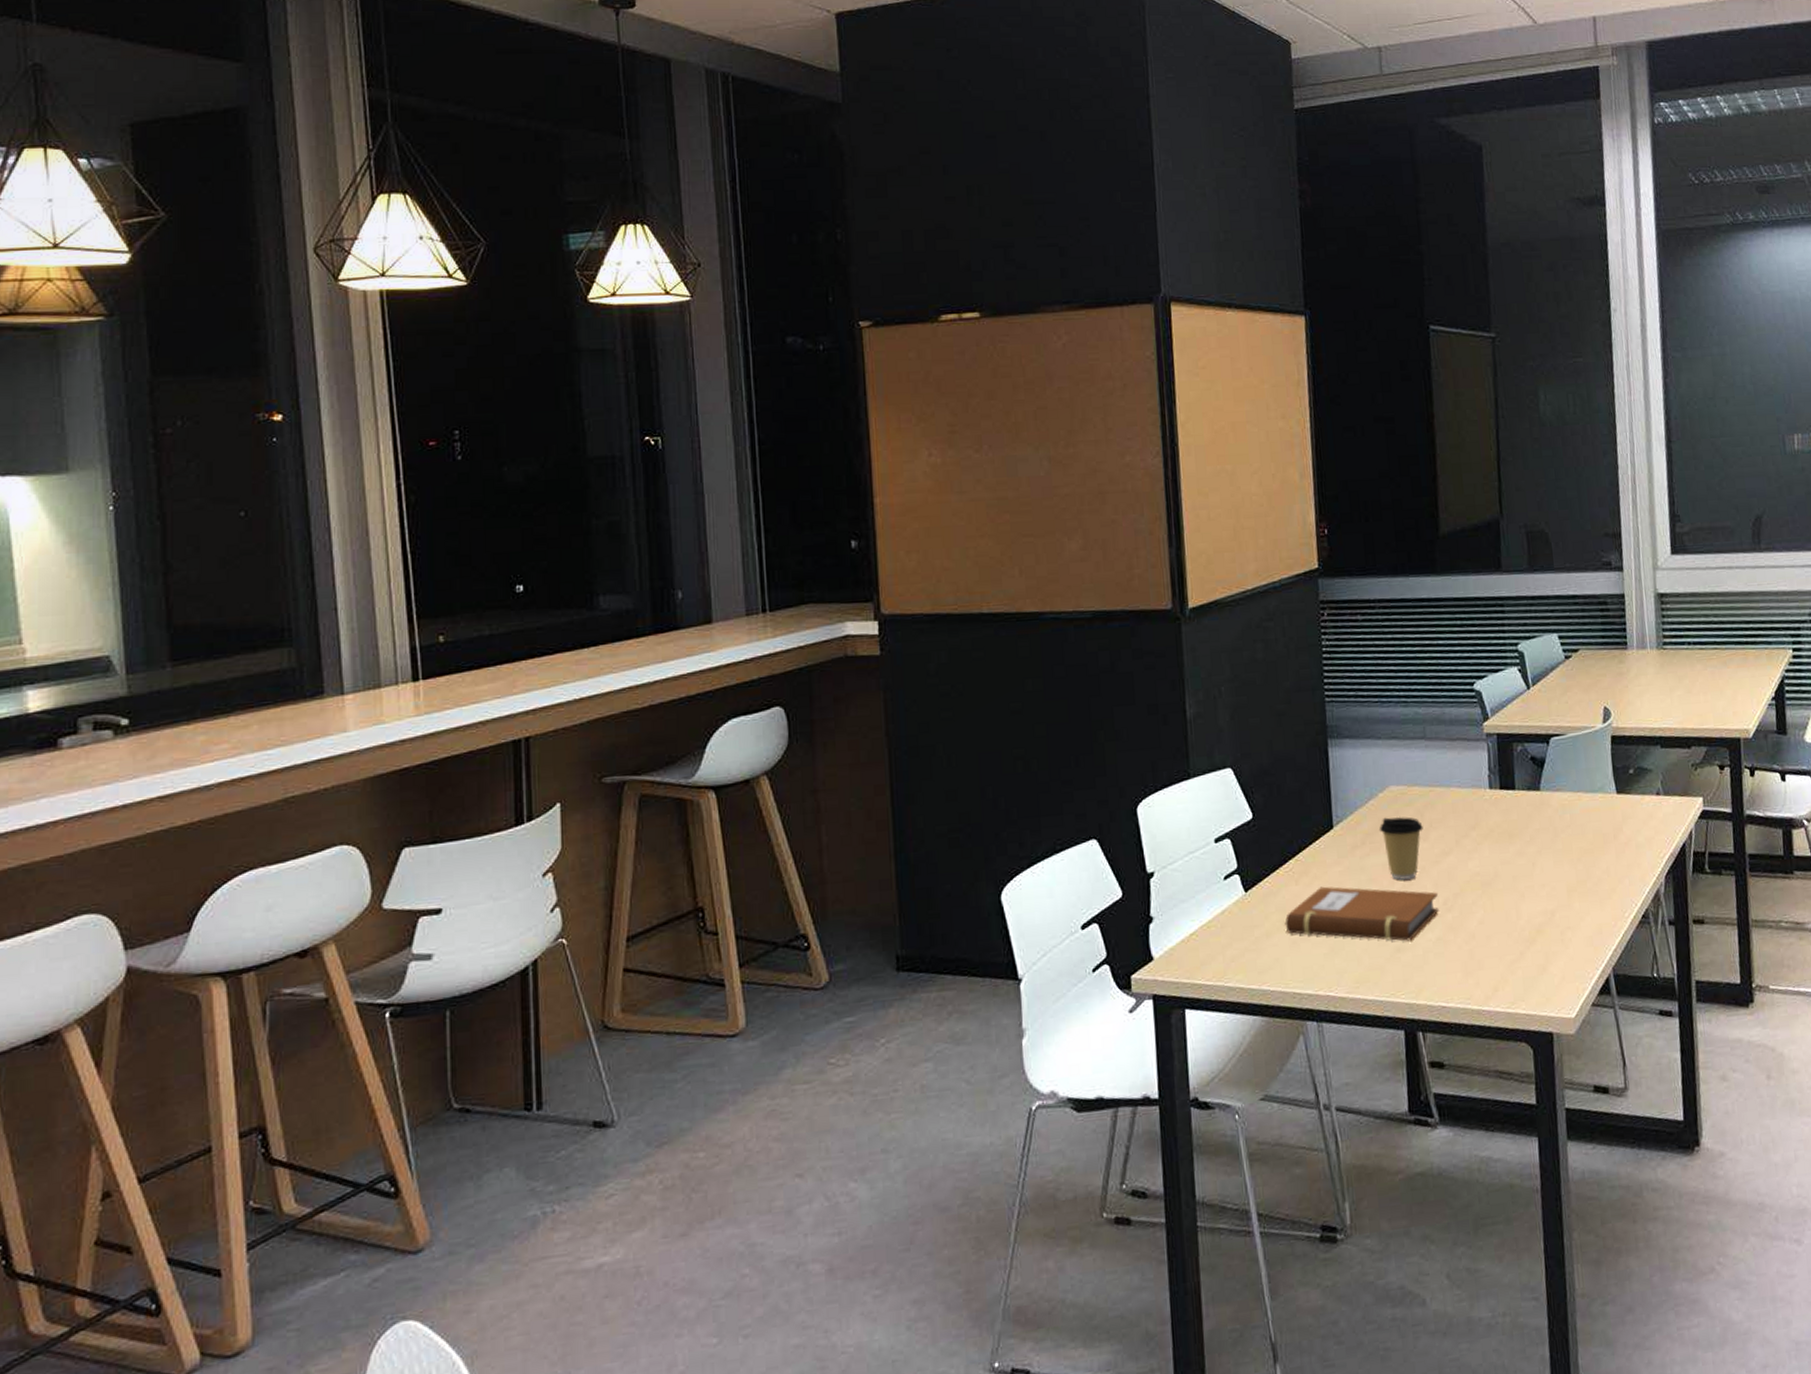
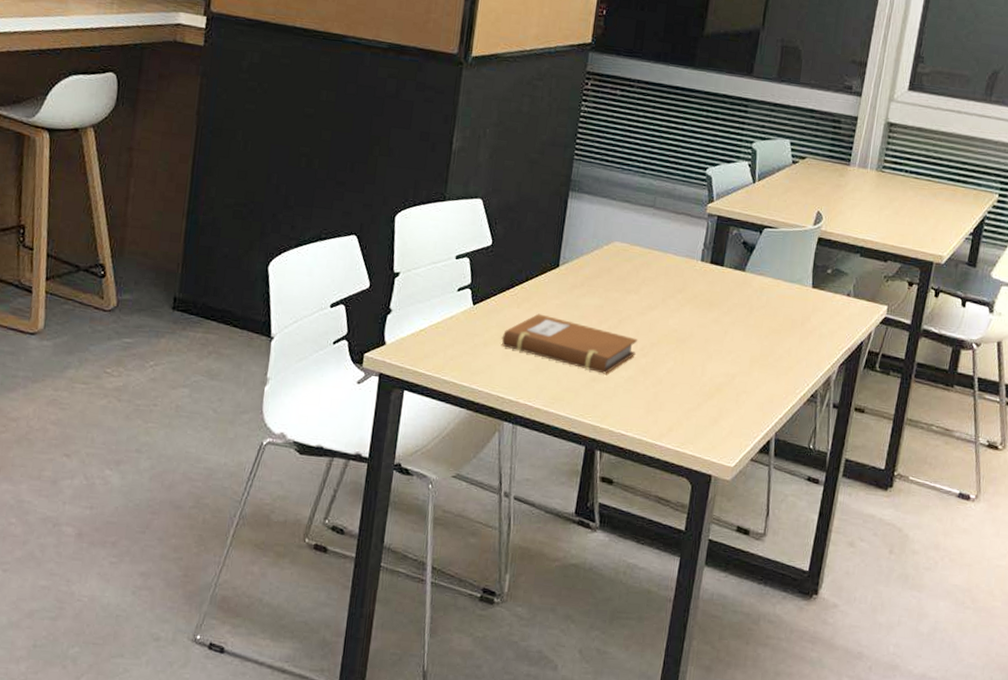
coffee cup: present [1379,816,1423,880] -> none [598,267,637,323]

